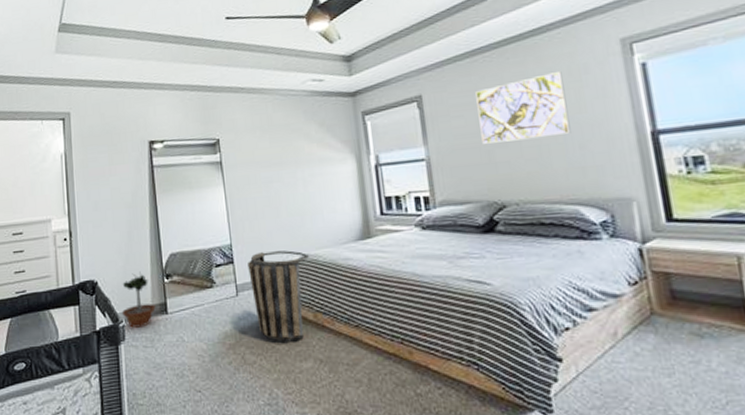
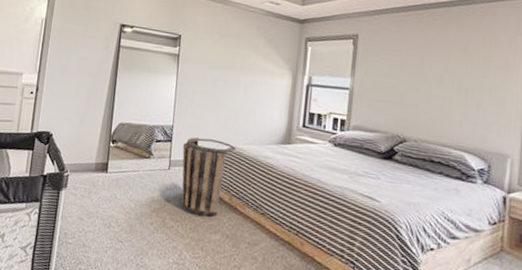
potted tree: present [122,271,156,328] -> none [69,132,98,180]
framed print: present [475,72,571,144] -> none [399,39,477,92]

